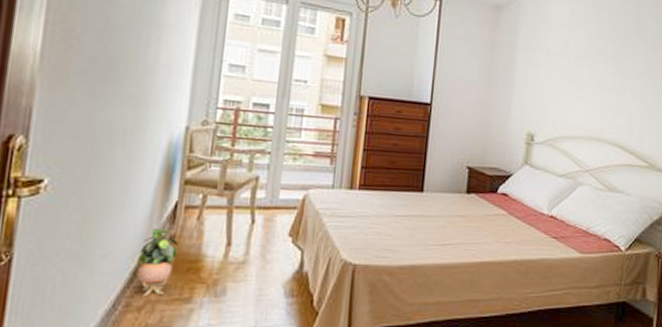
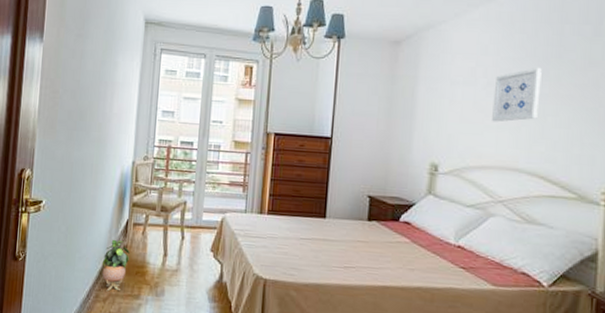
wall art: none [582,43,623,94] -> present [492,68,542,122]

